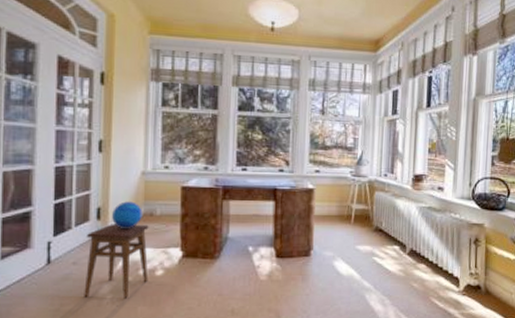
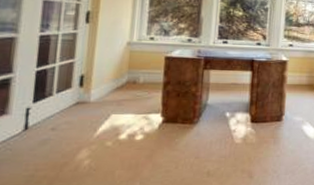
stool: present [84,224,149,299] -> none [61,91,131,163]
decorative sphere: present [112,201,142,228] -> none [95,69,126,95]

